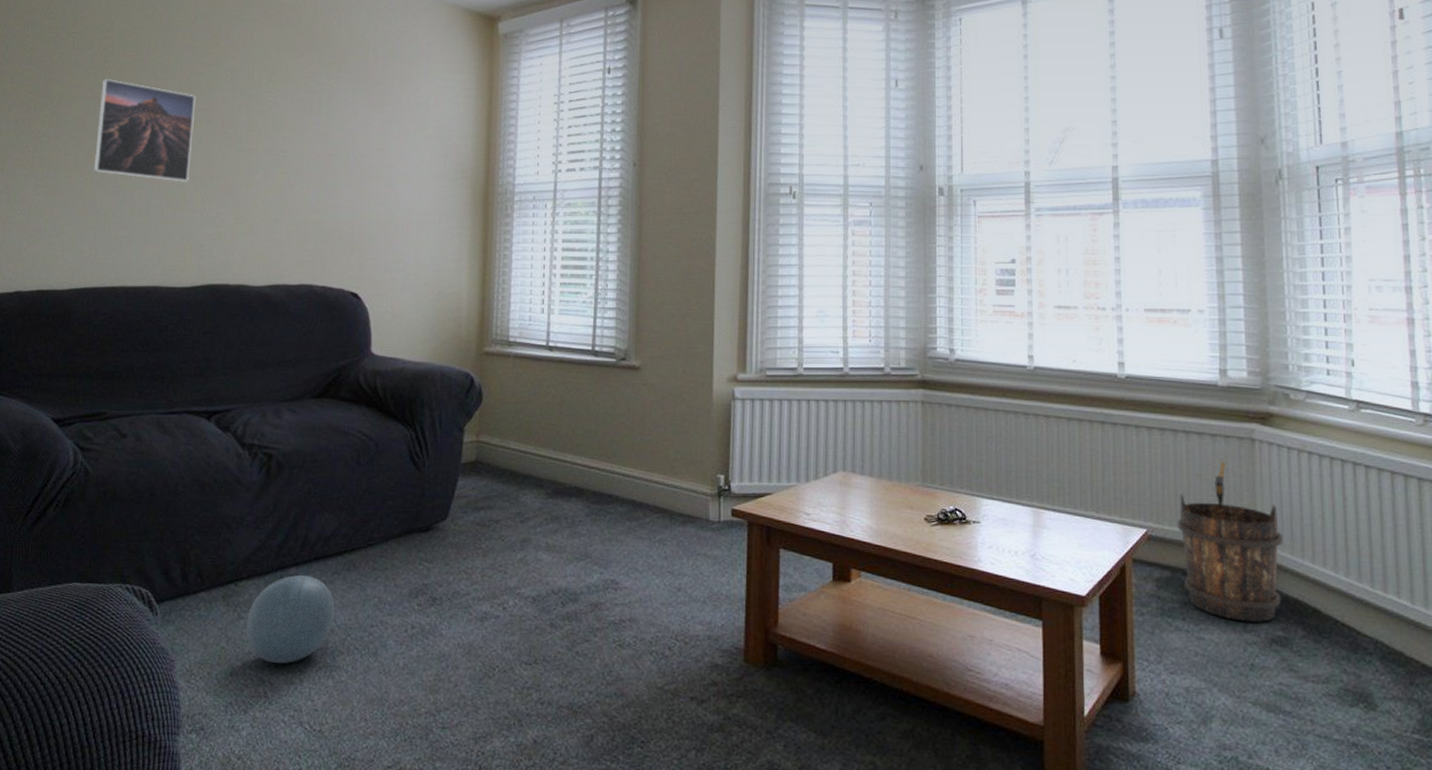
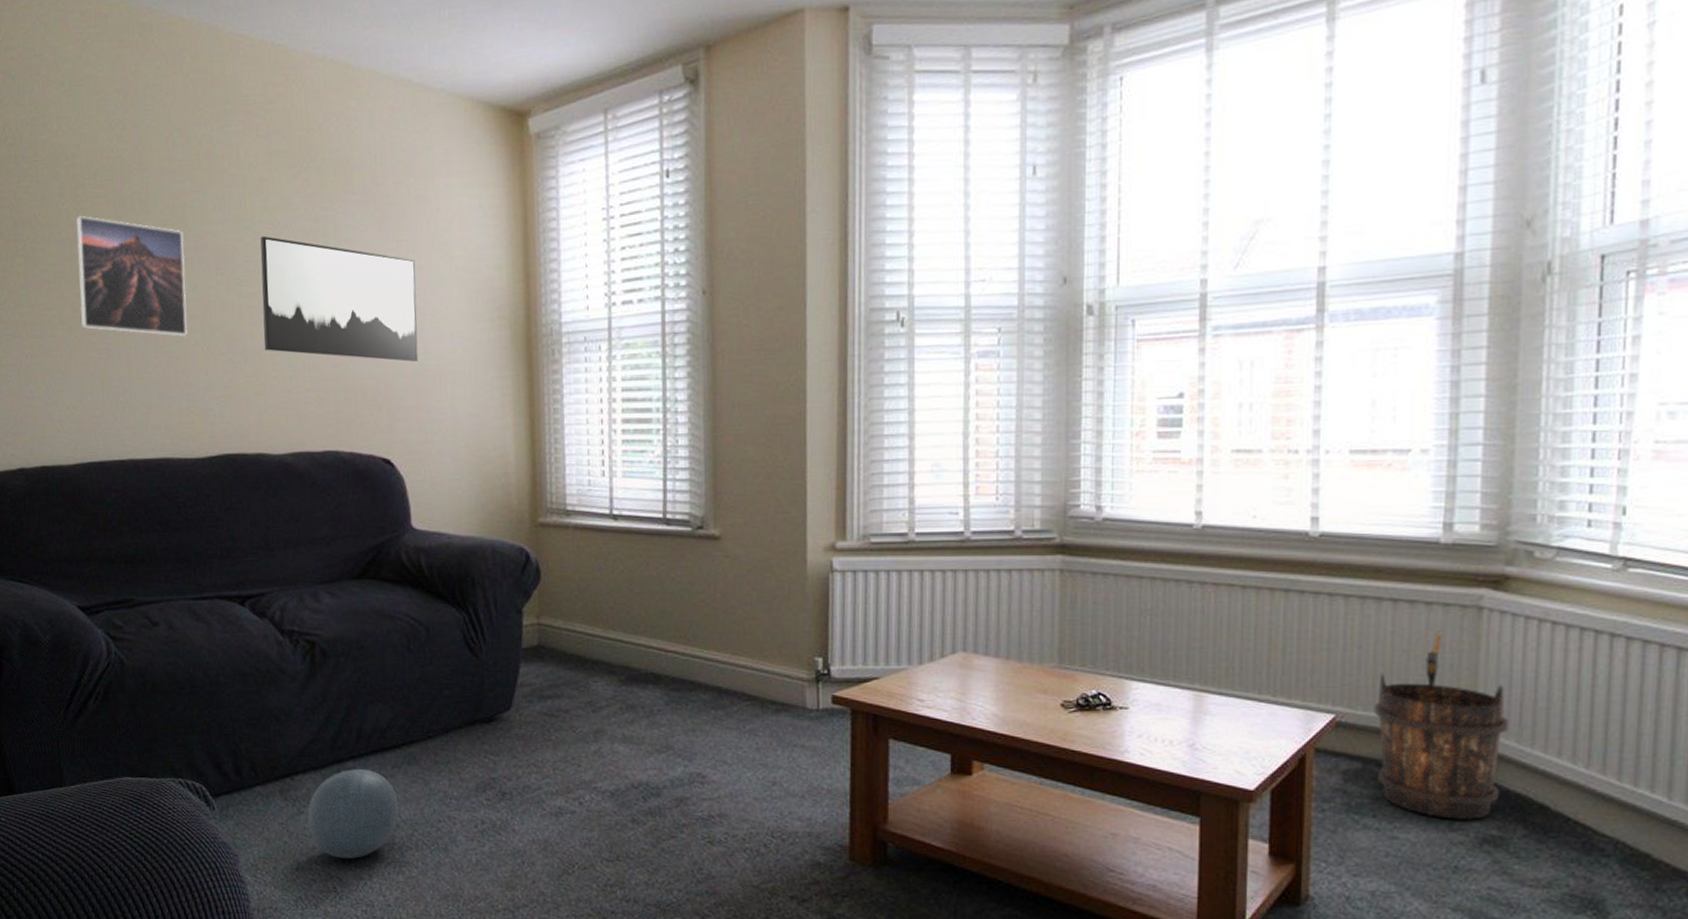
wall art: none [256,103,395,211] -> present [260,236,418,362]

